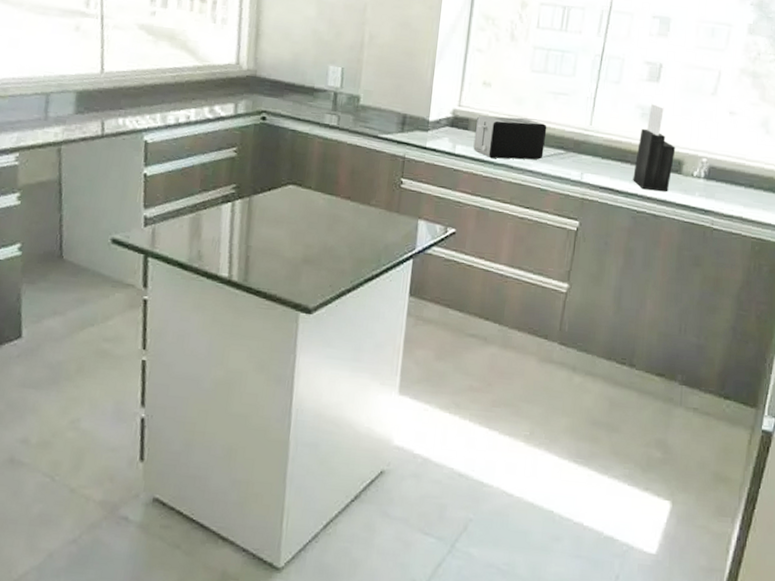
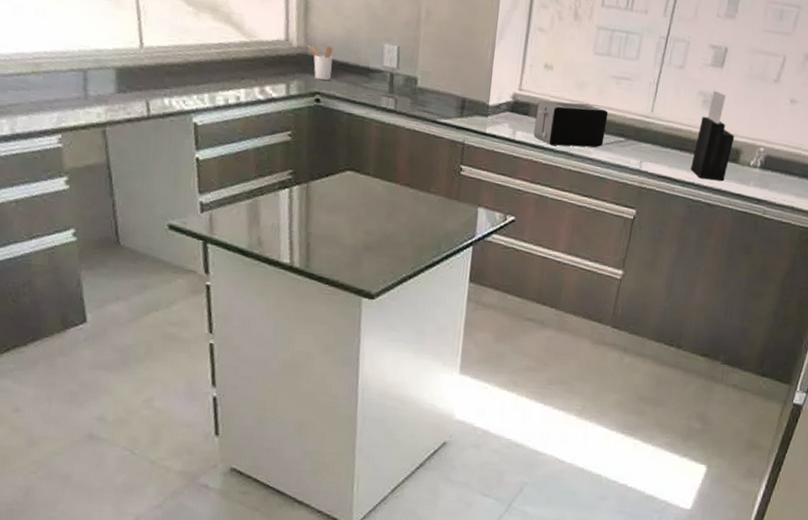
utensil holder: none [257,68,281,100] -> present [308,45,333,81]

